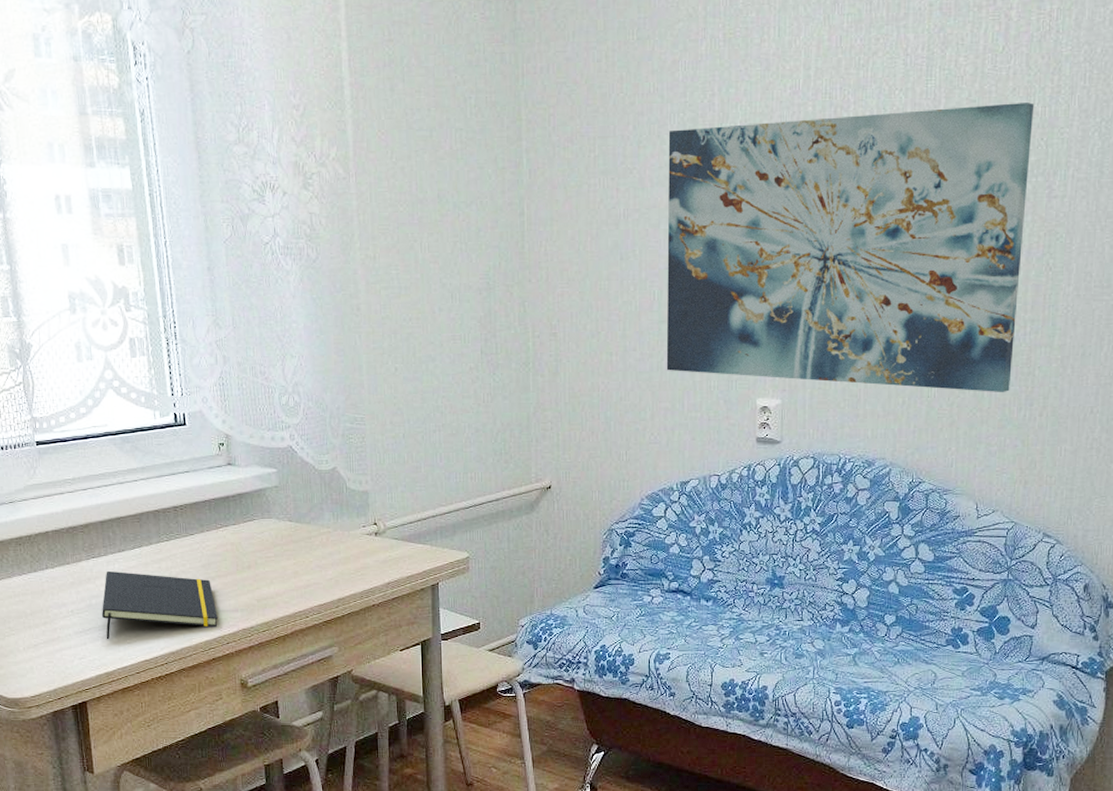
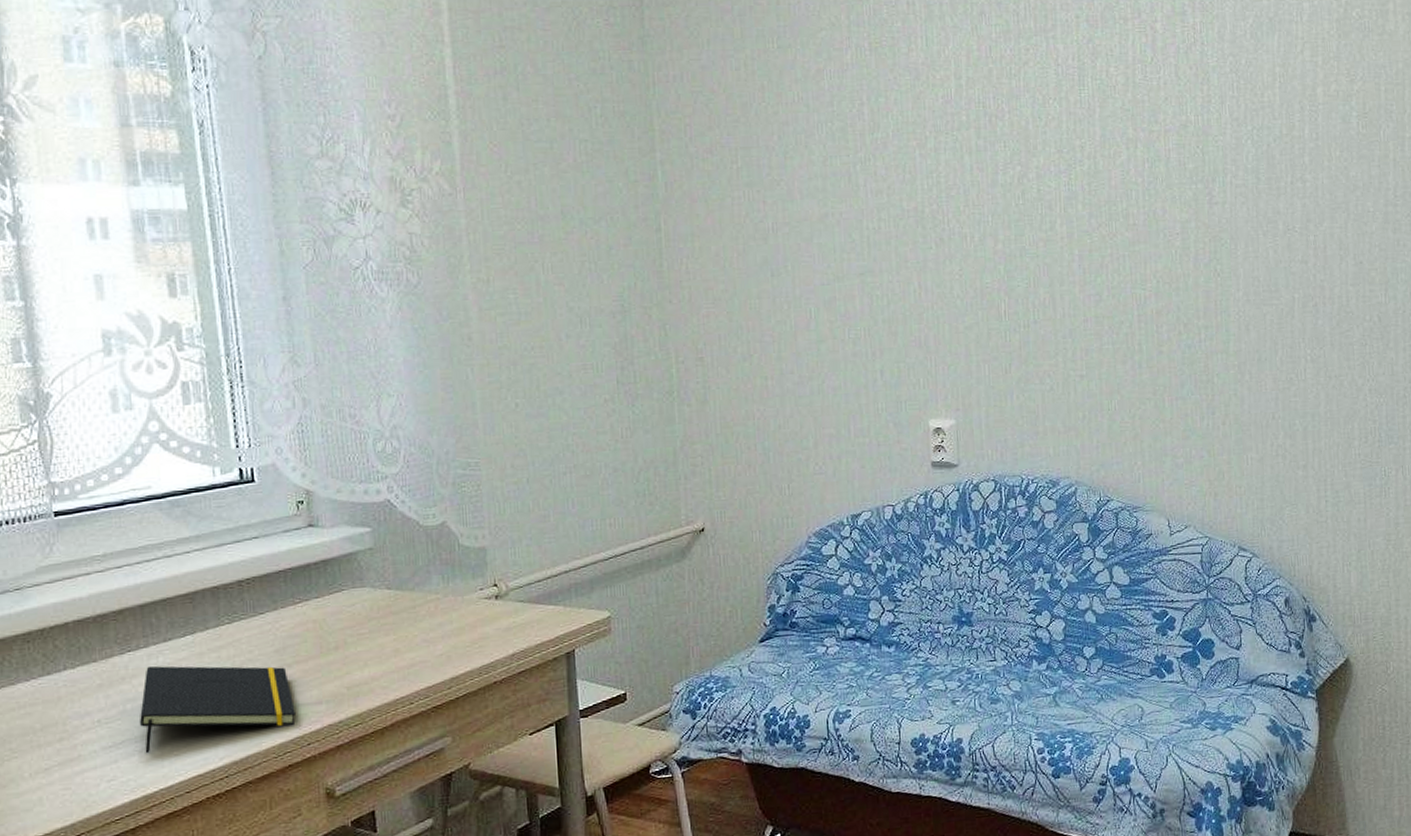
wall art: present [666,102,1035,393] -> none [816,111,1191,403]

